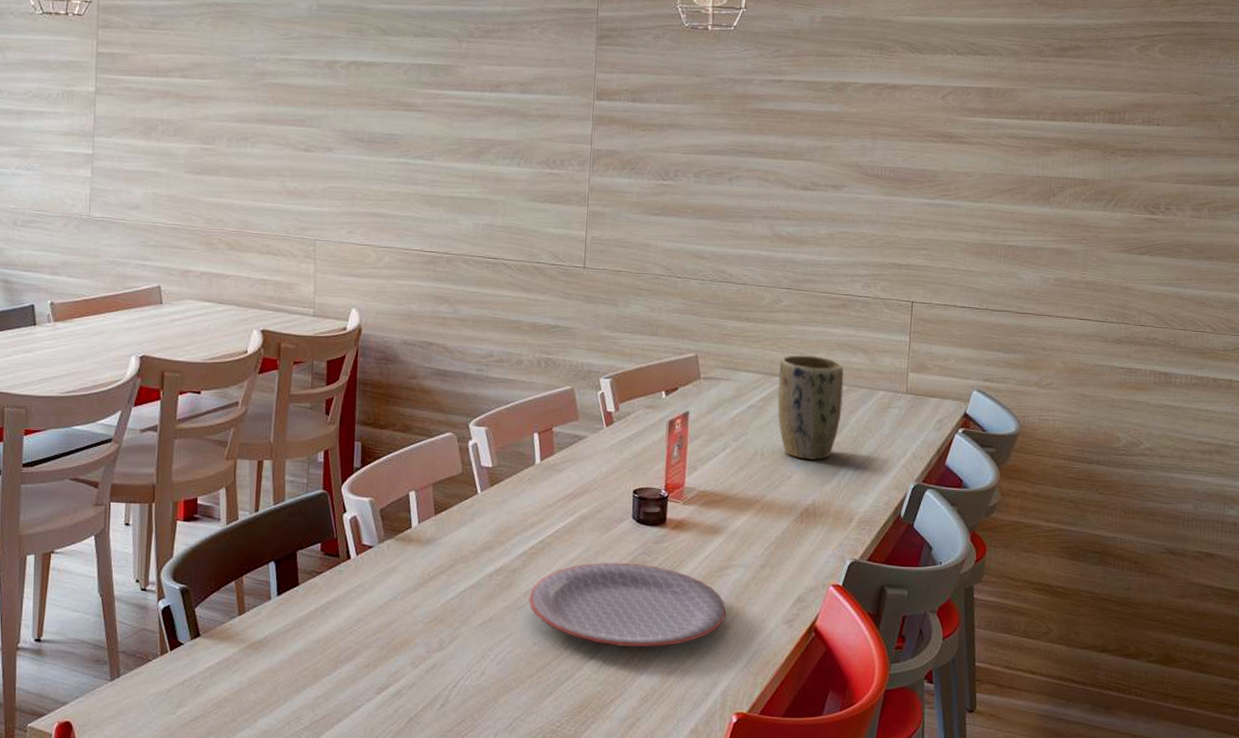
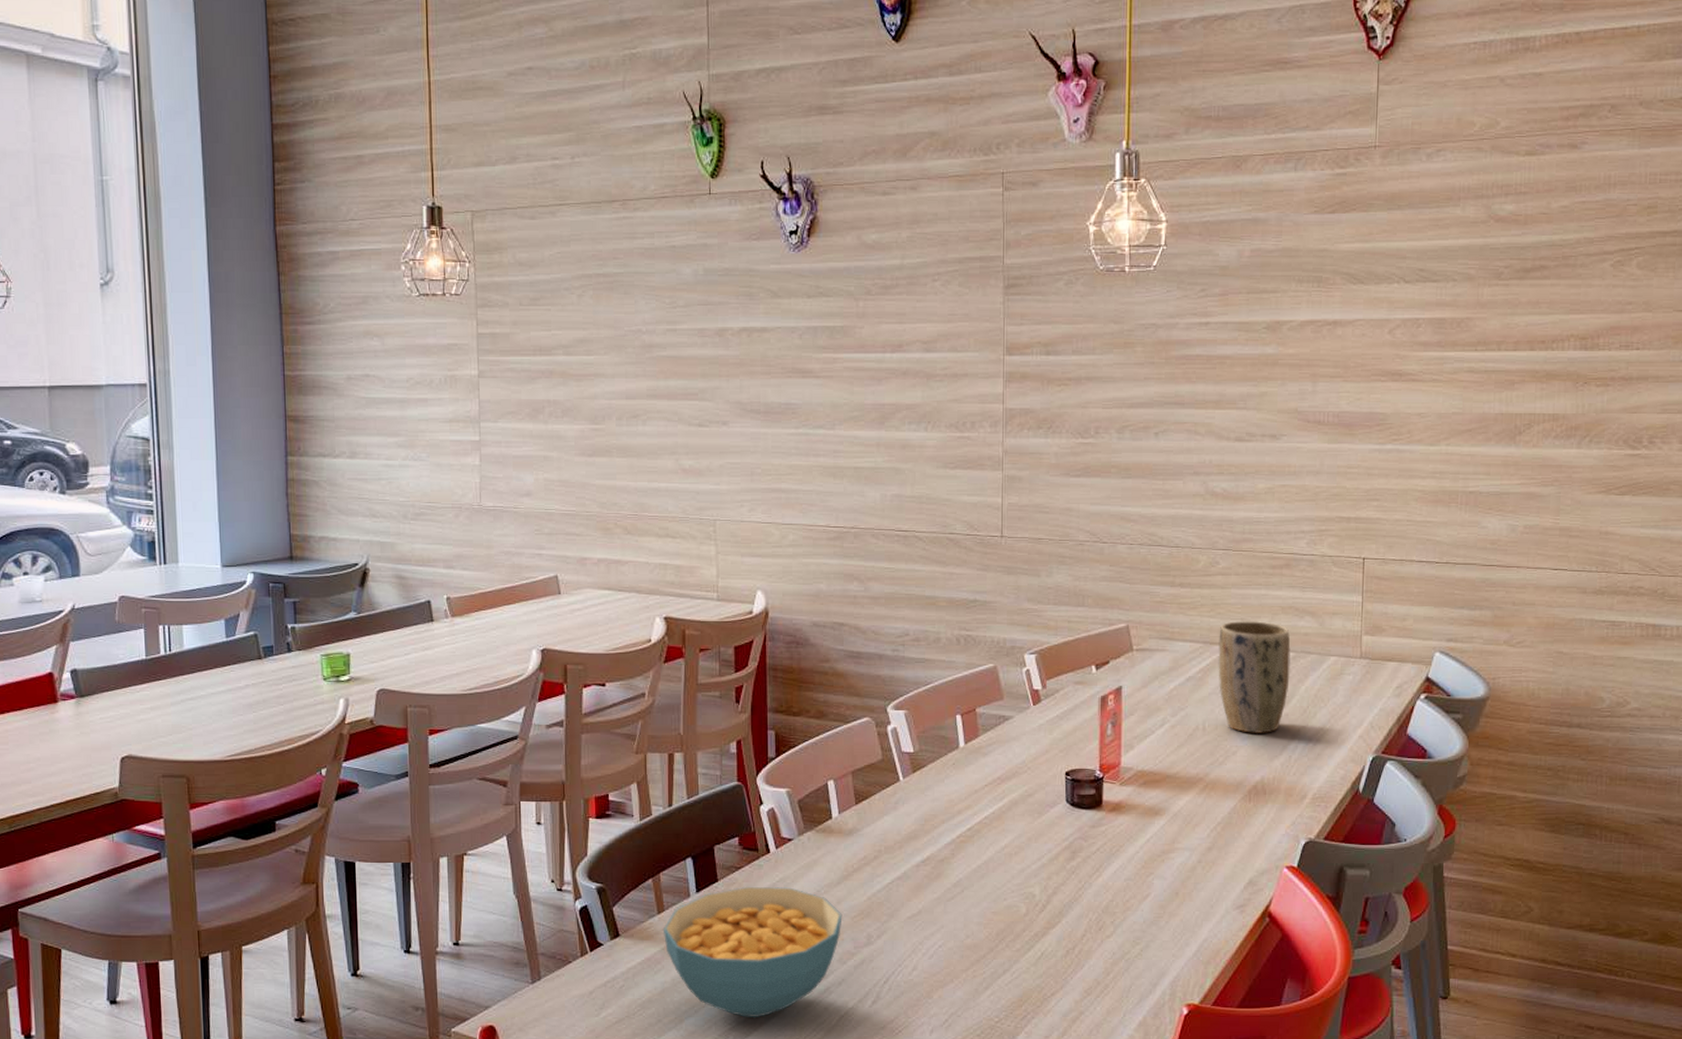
cereal bowl: none [243,590,417,719] -> present [664,886,843,1018]
plate: present [528,562,727,648] -> none [959,848,1172,938]

